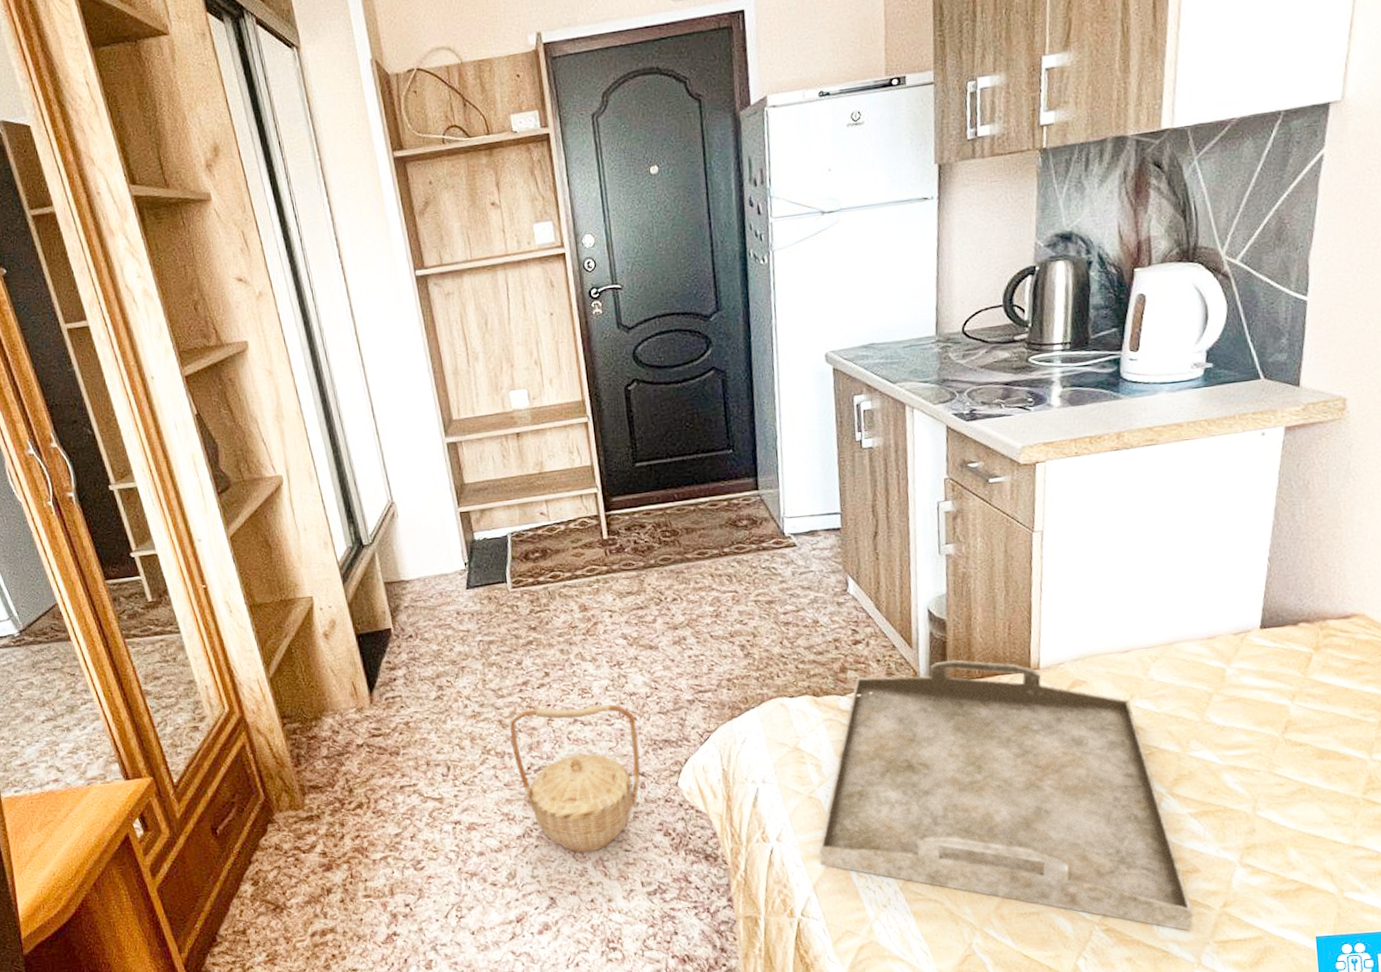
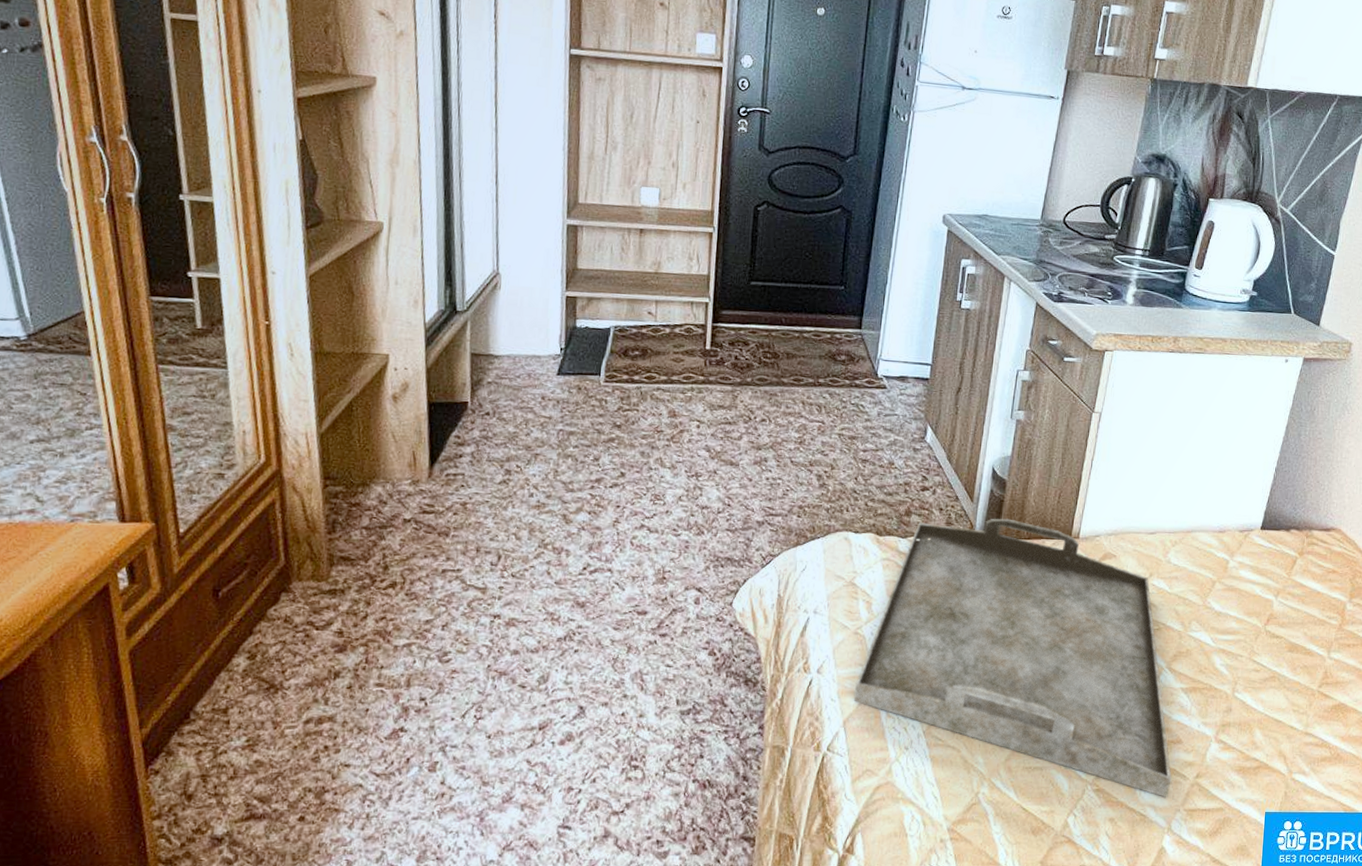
basket: present [510,704,640,853] -> none [571,508,703,664]

